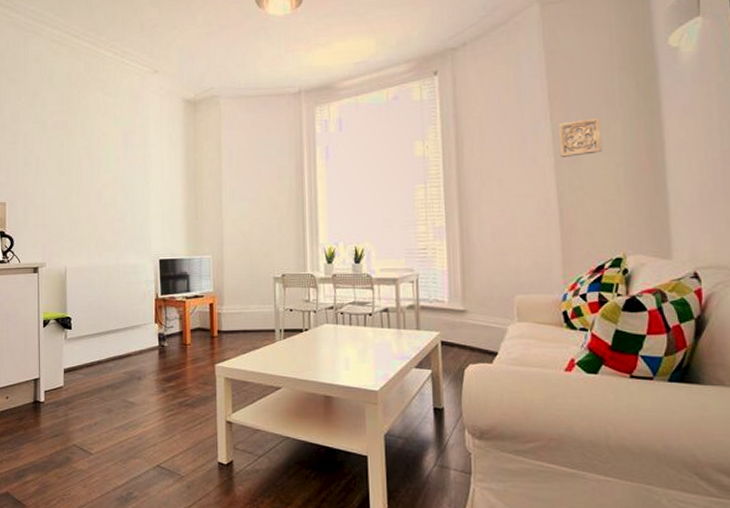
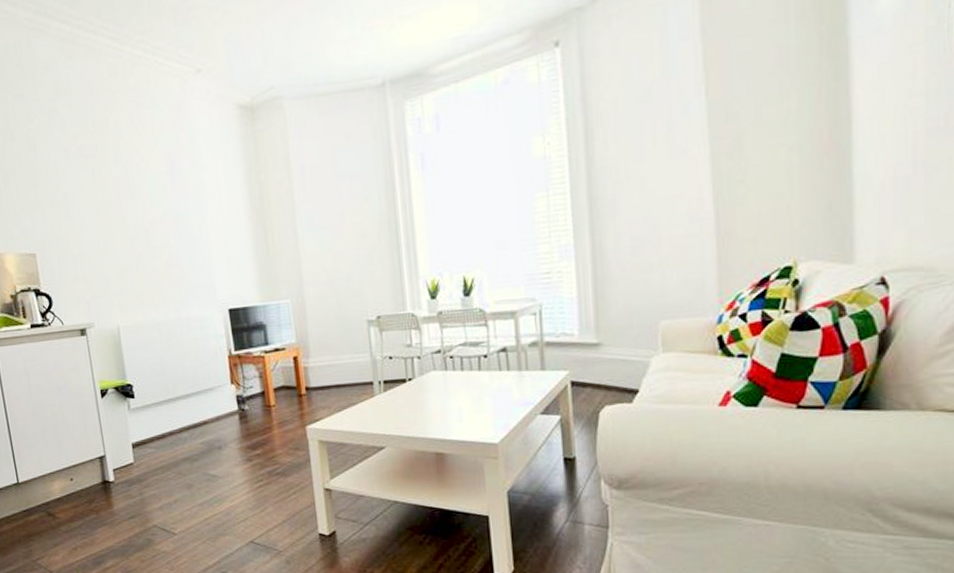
wall ornament: present [558,118,603,157] -> none [715,88,772,144]

